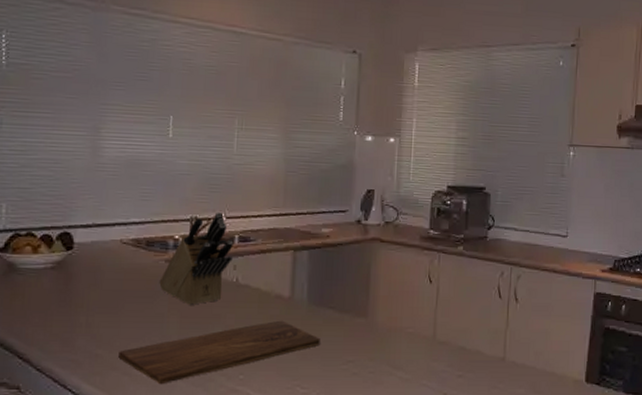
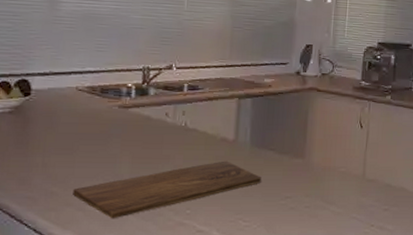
knife block: present [159,211,234,306] -> none [112,62,183,148]

